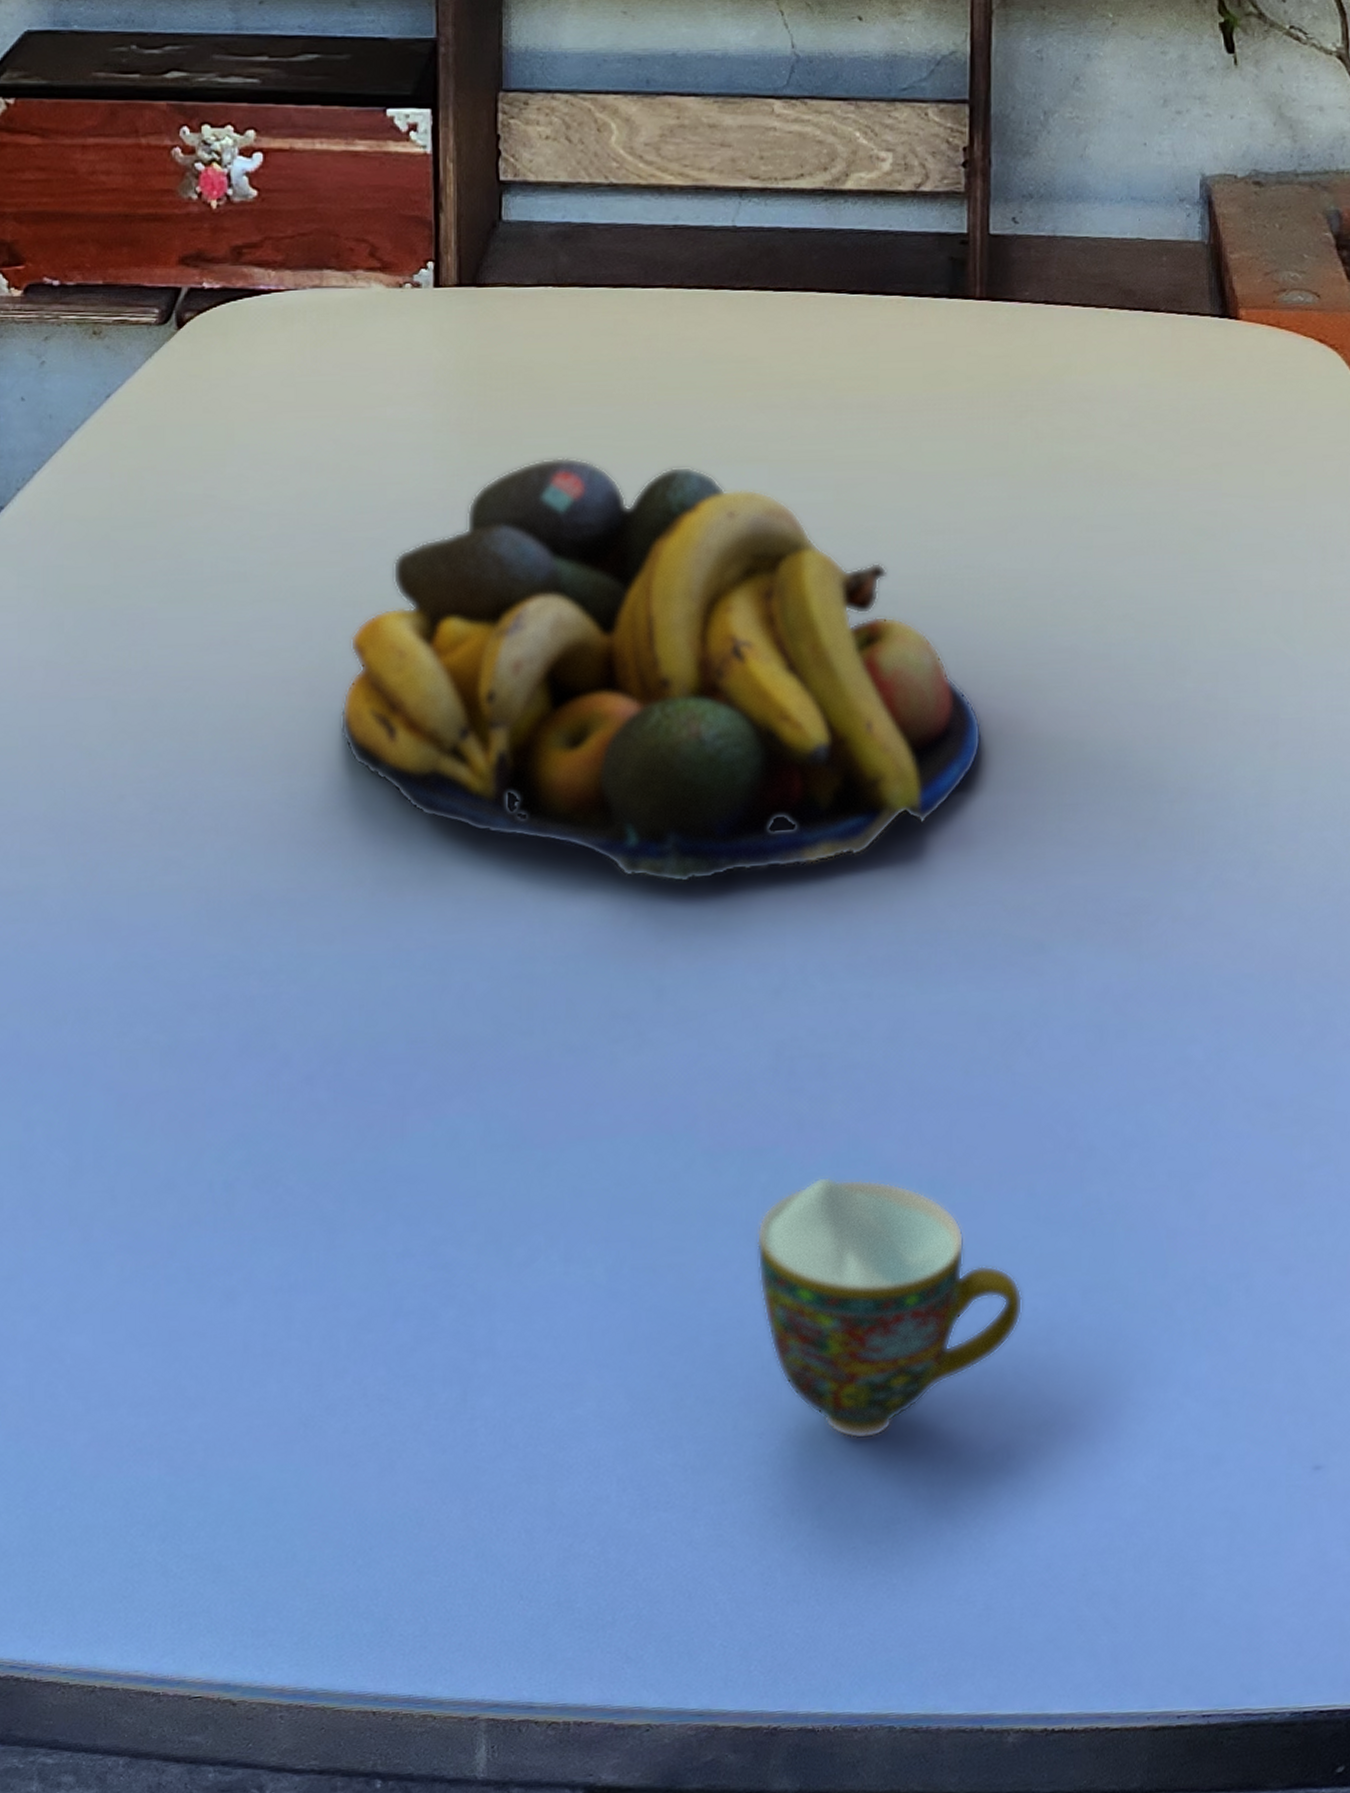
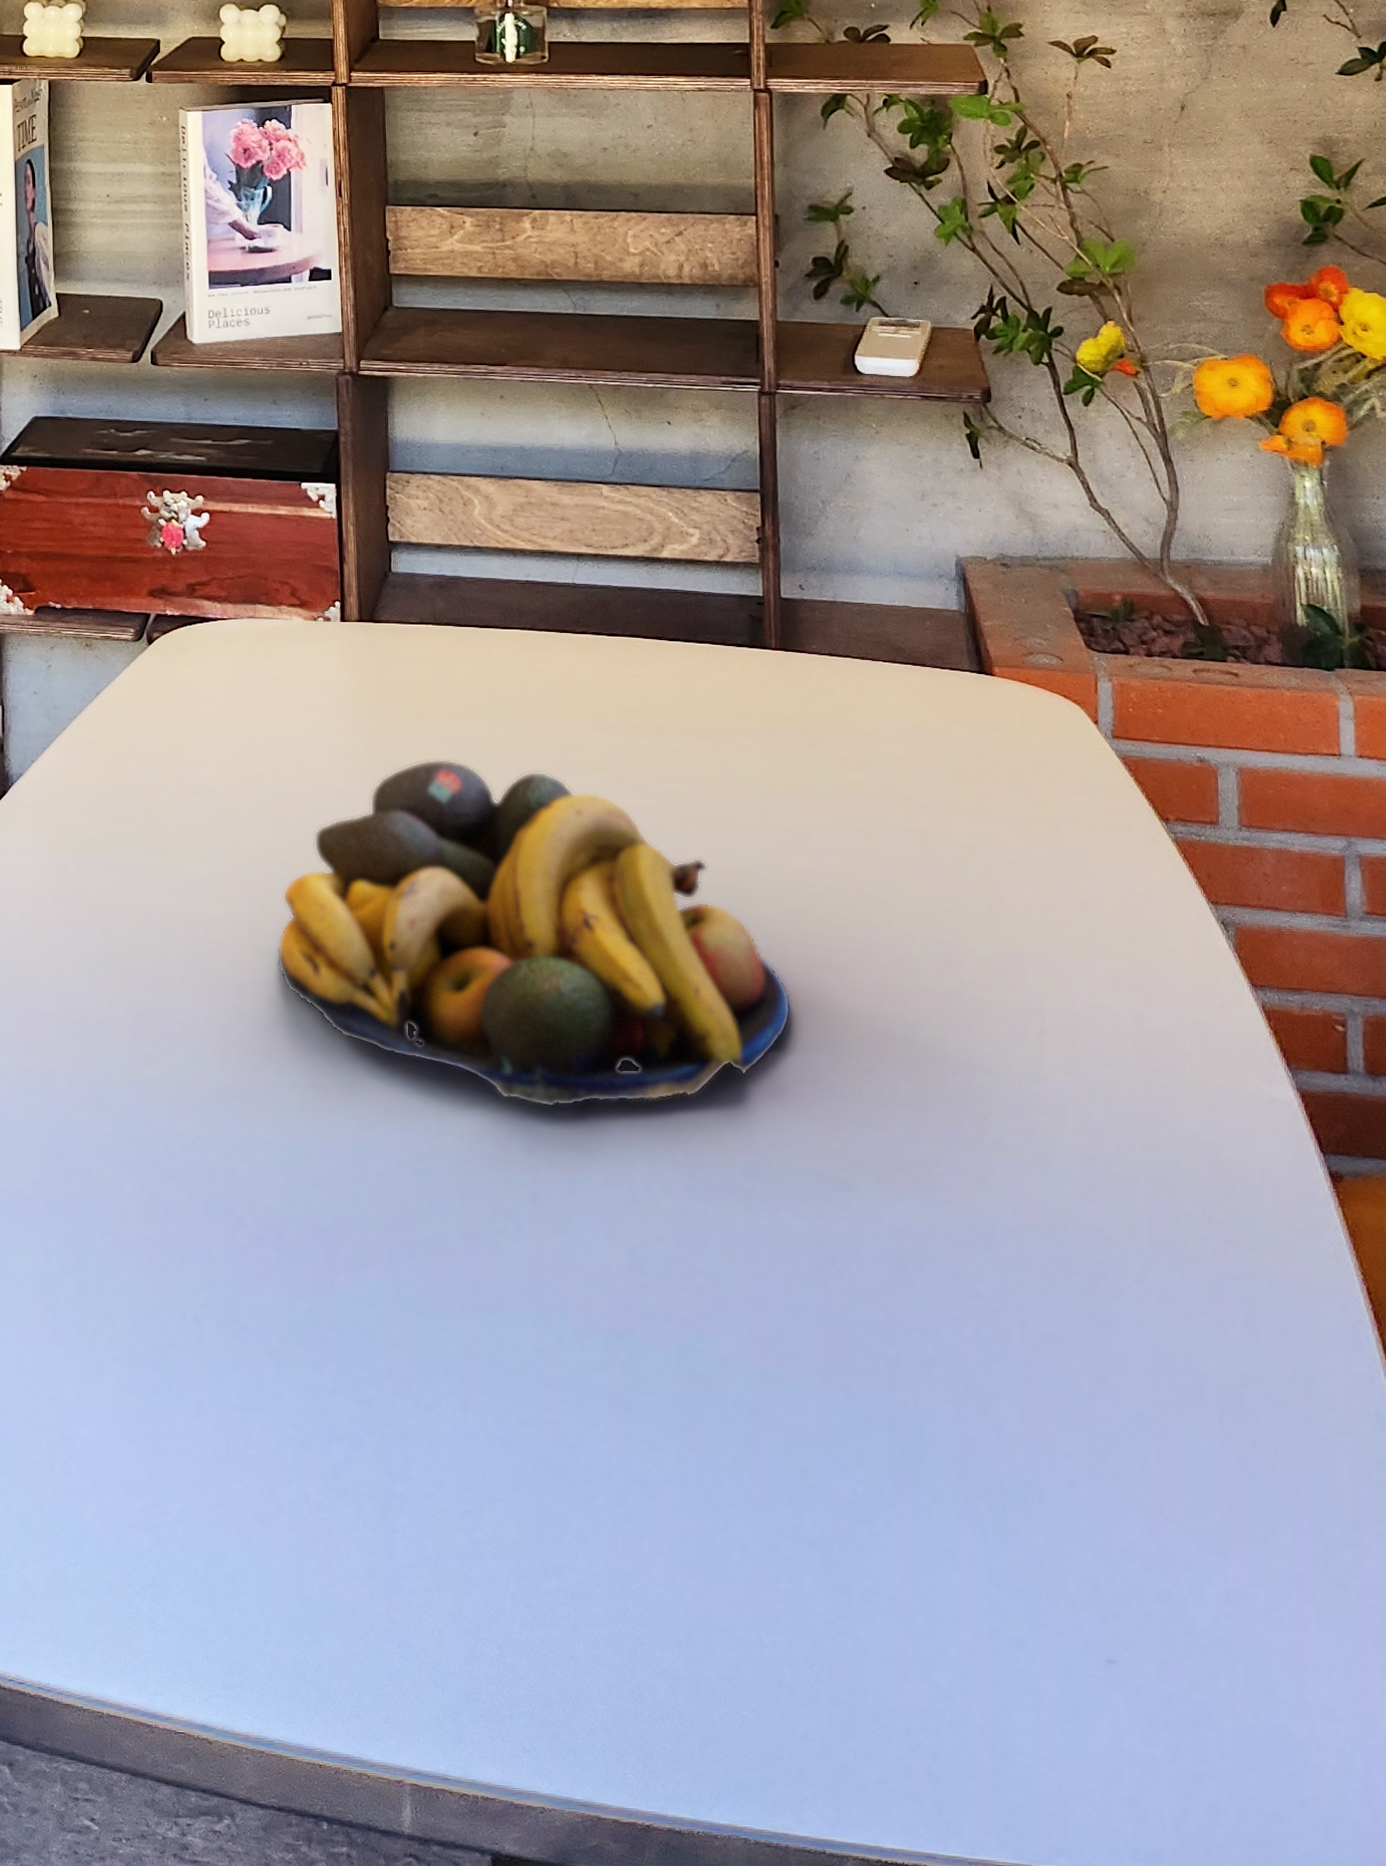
teacup: present [756,1176,1023,1439] -> none [618,1361,845,1587]

